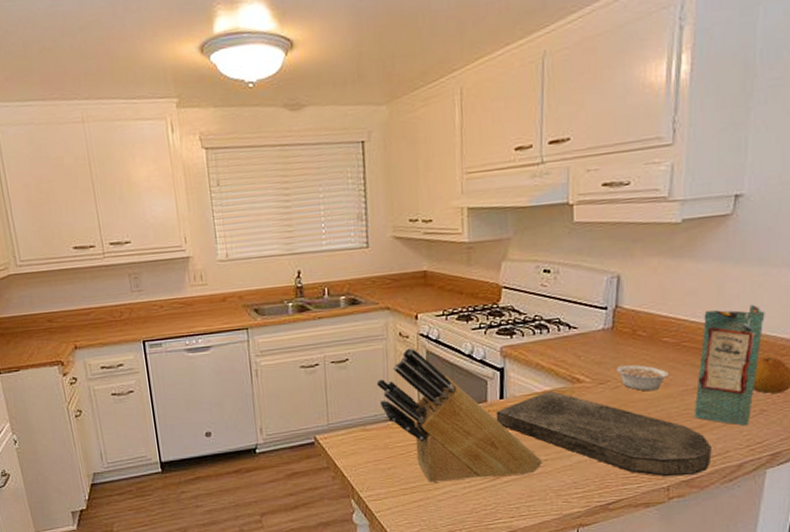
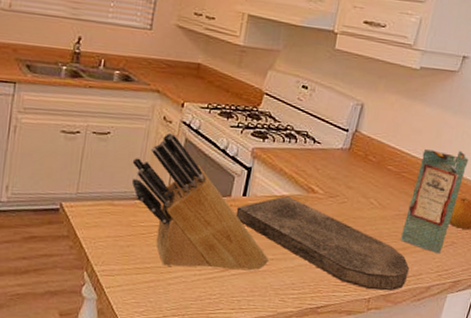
legume: present [617,365,670,392] -> none [346,184,388,211]

